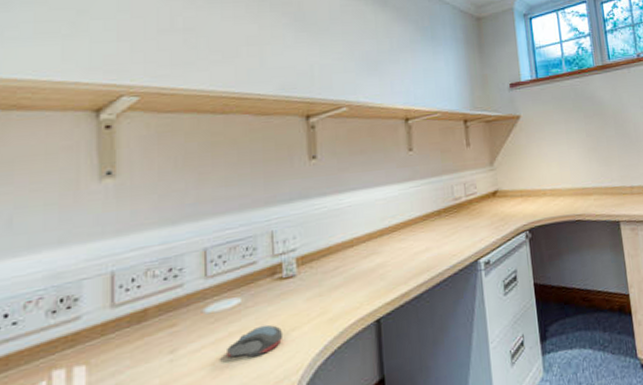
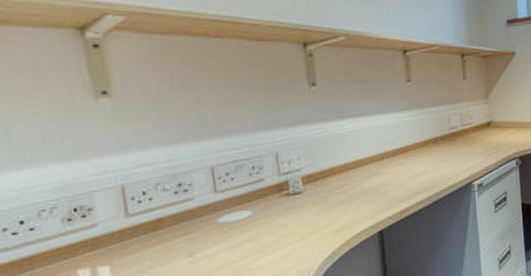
computer mouse: present [227,324,284,358] -> none [242,233,294,261]

